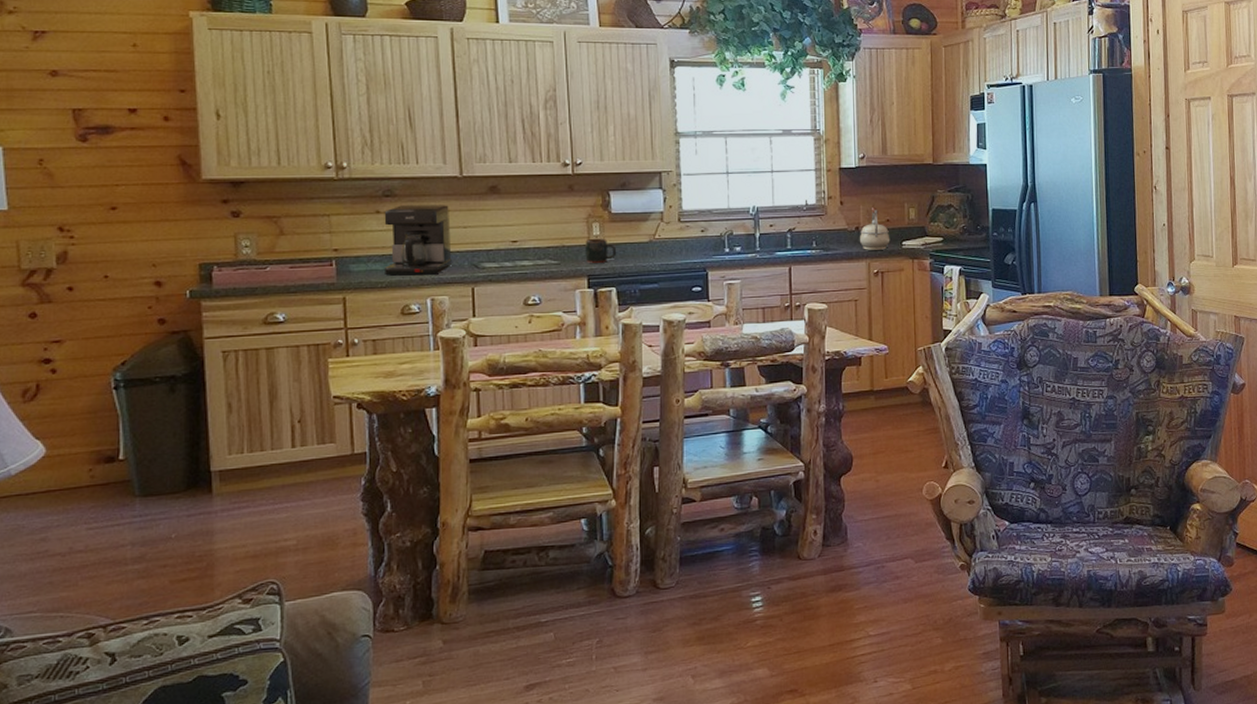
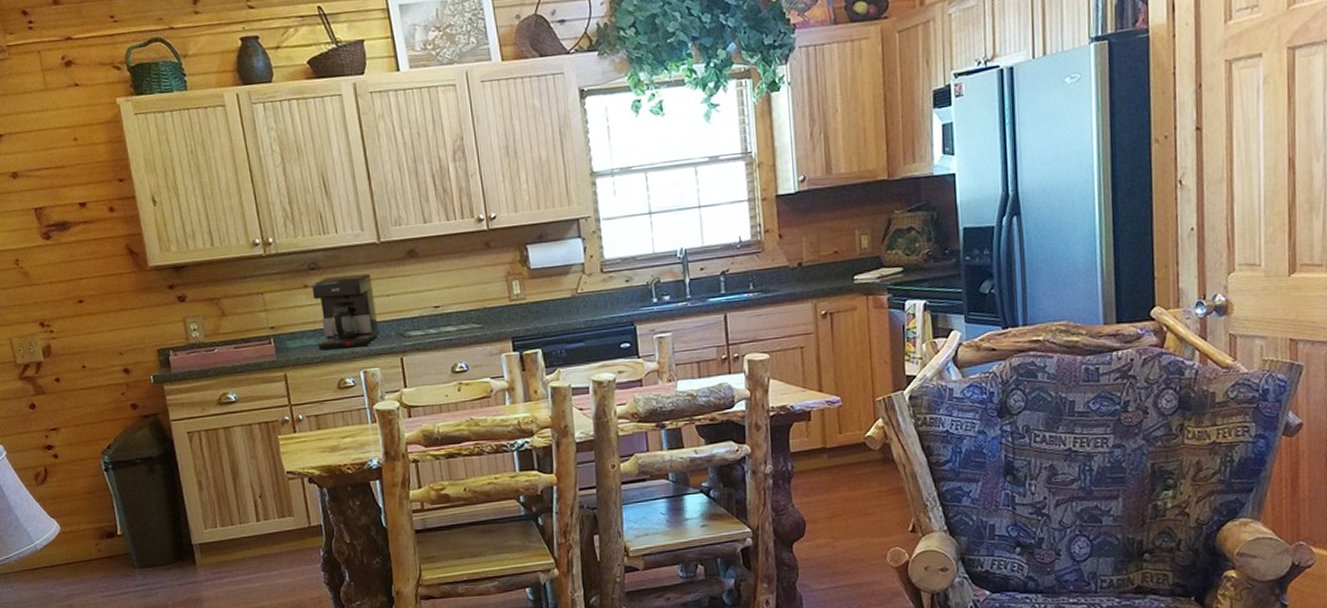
mug: present [585,238,617,263] -> none [506,297,540,325]
kettle: present [859,207,890,250] -> none [802,238,840,289]

